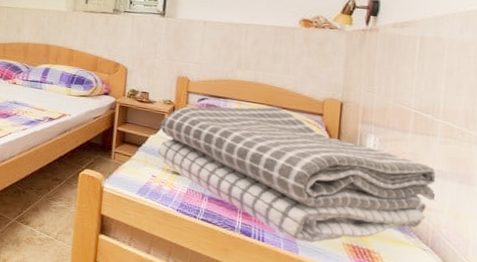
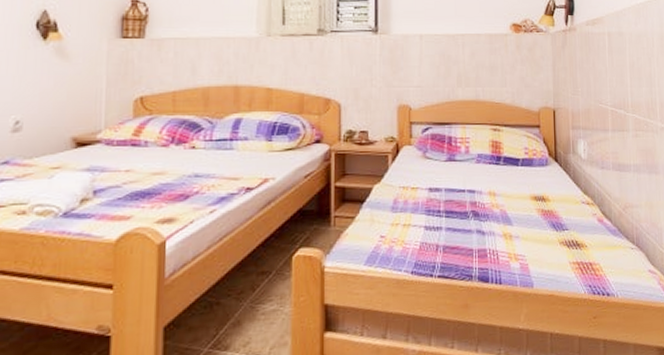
towel: present [158,106,438,243] -> none [384,124,636,273]

